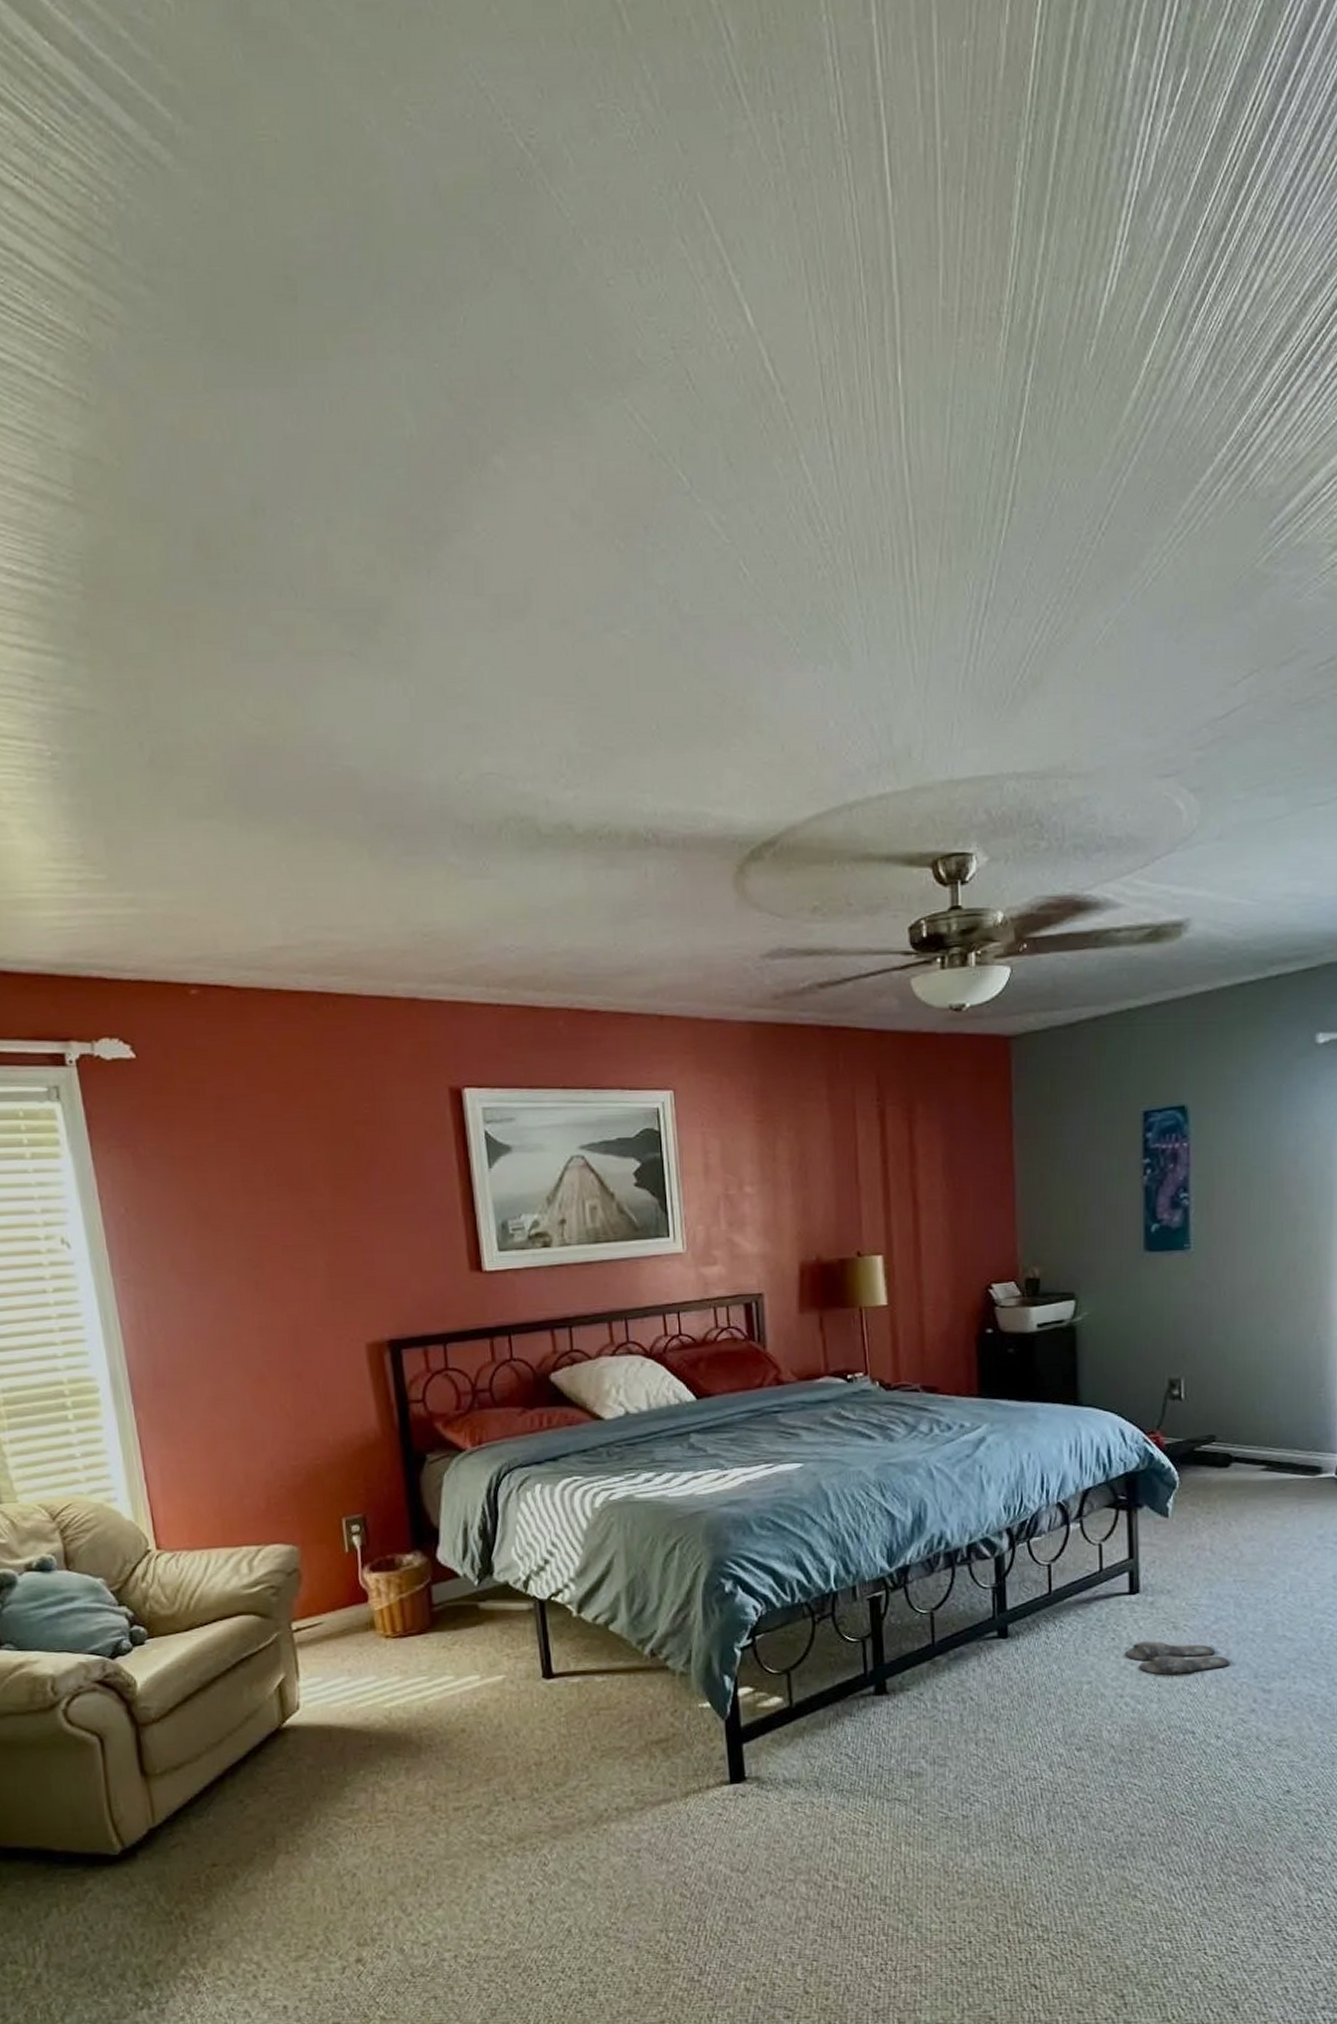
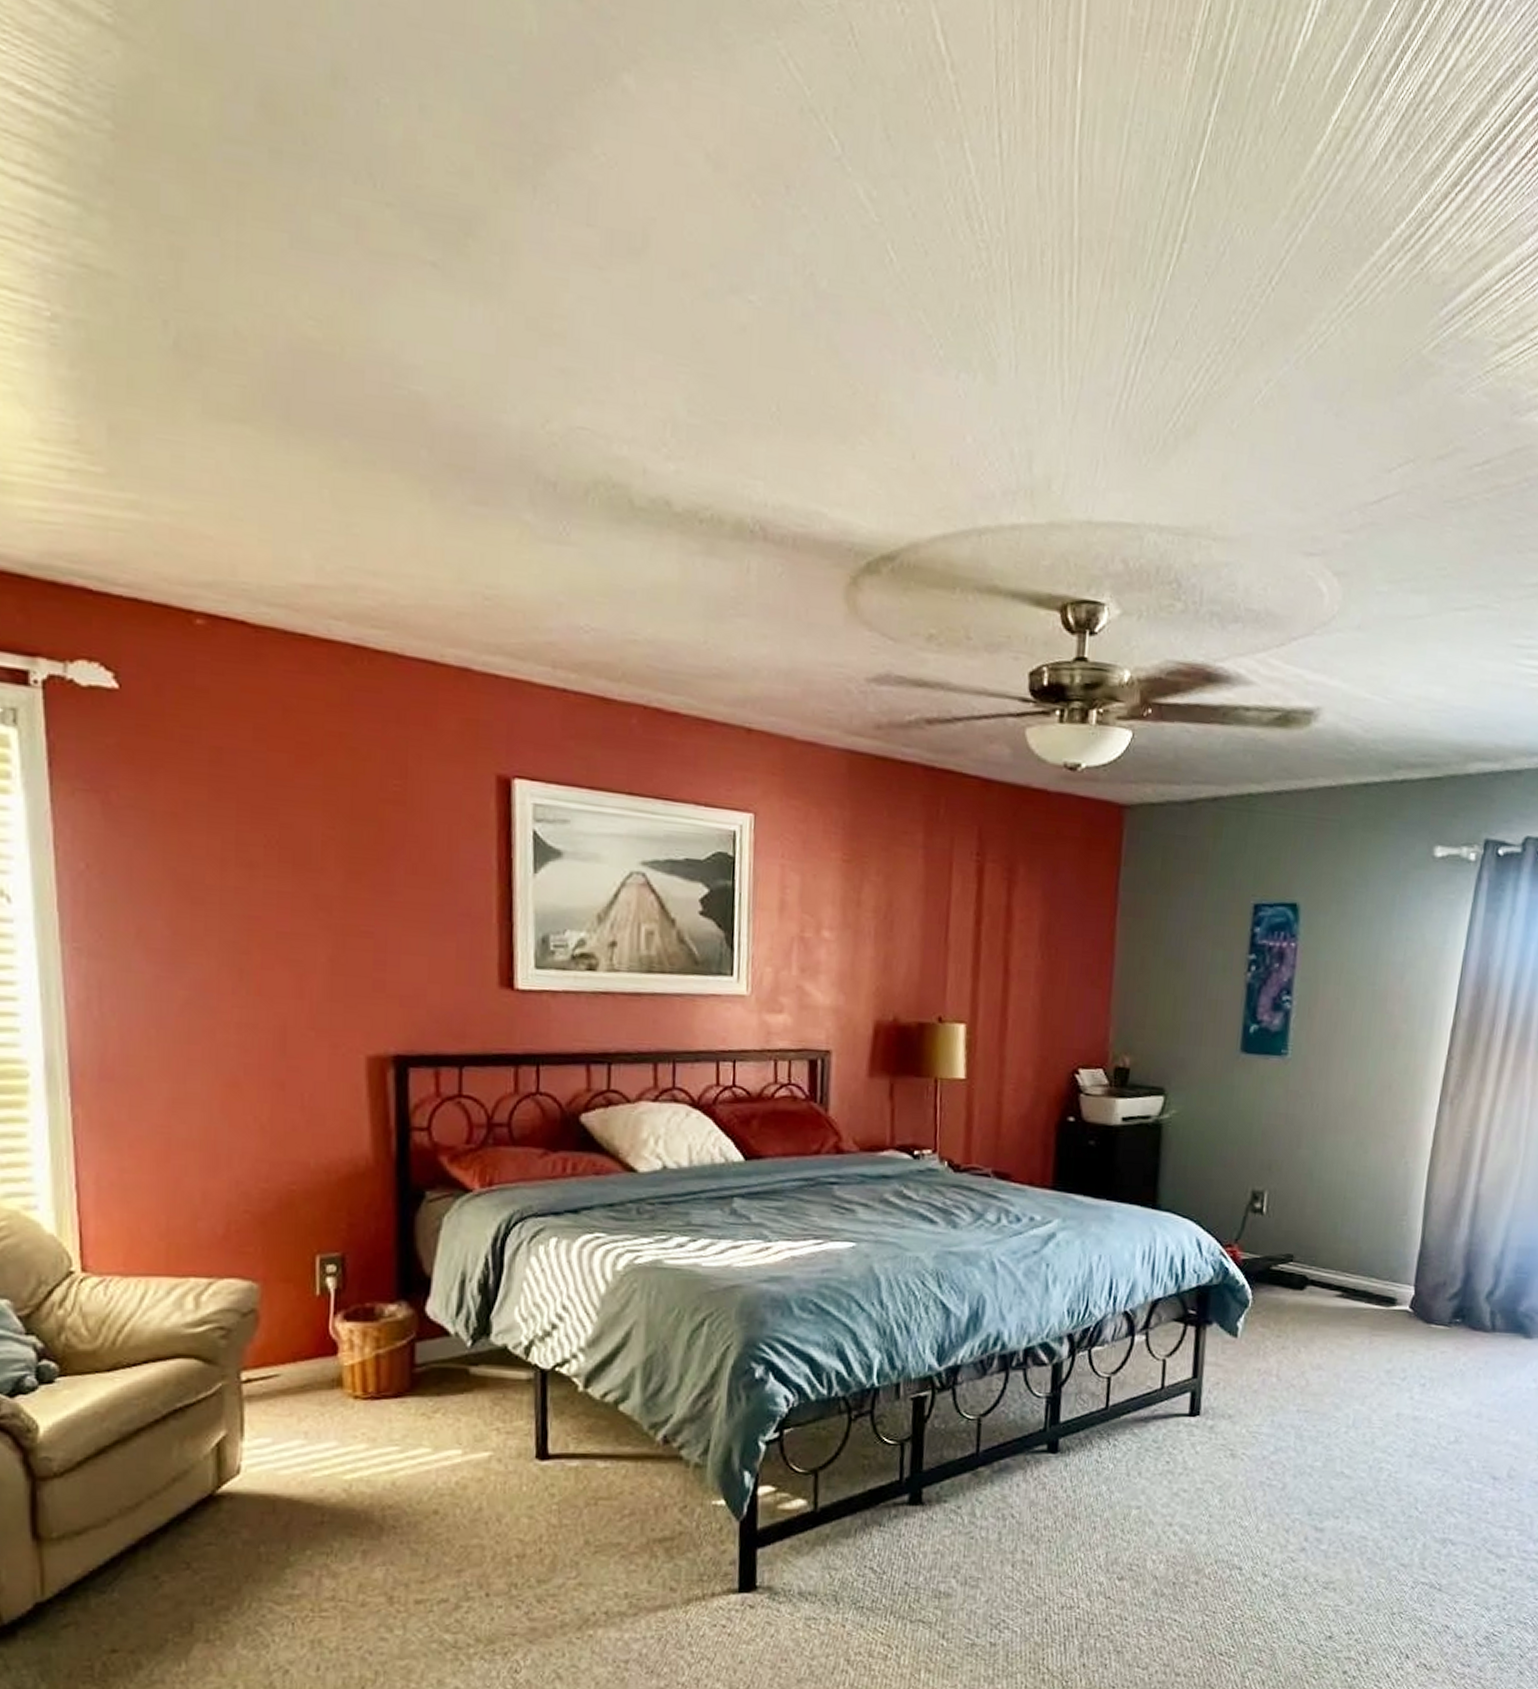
slippers: present [1124,1641,1230,1676] -> none [1177,1468,1285,1506]

